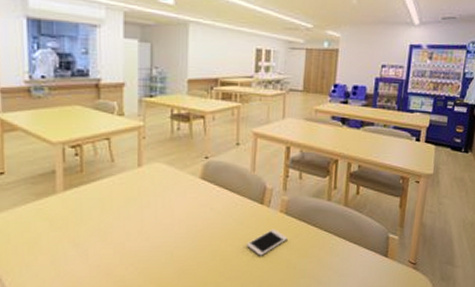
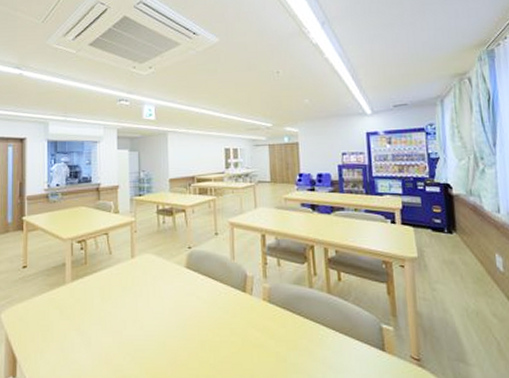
cell phone: present [247,228,288,256] -> none [234,317,274,347]

